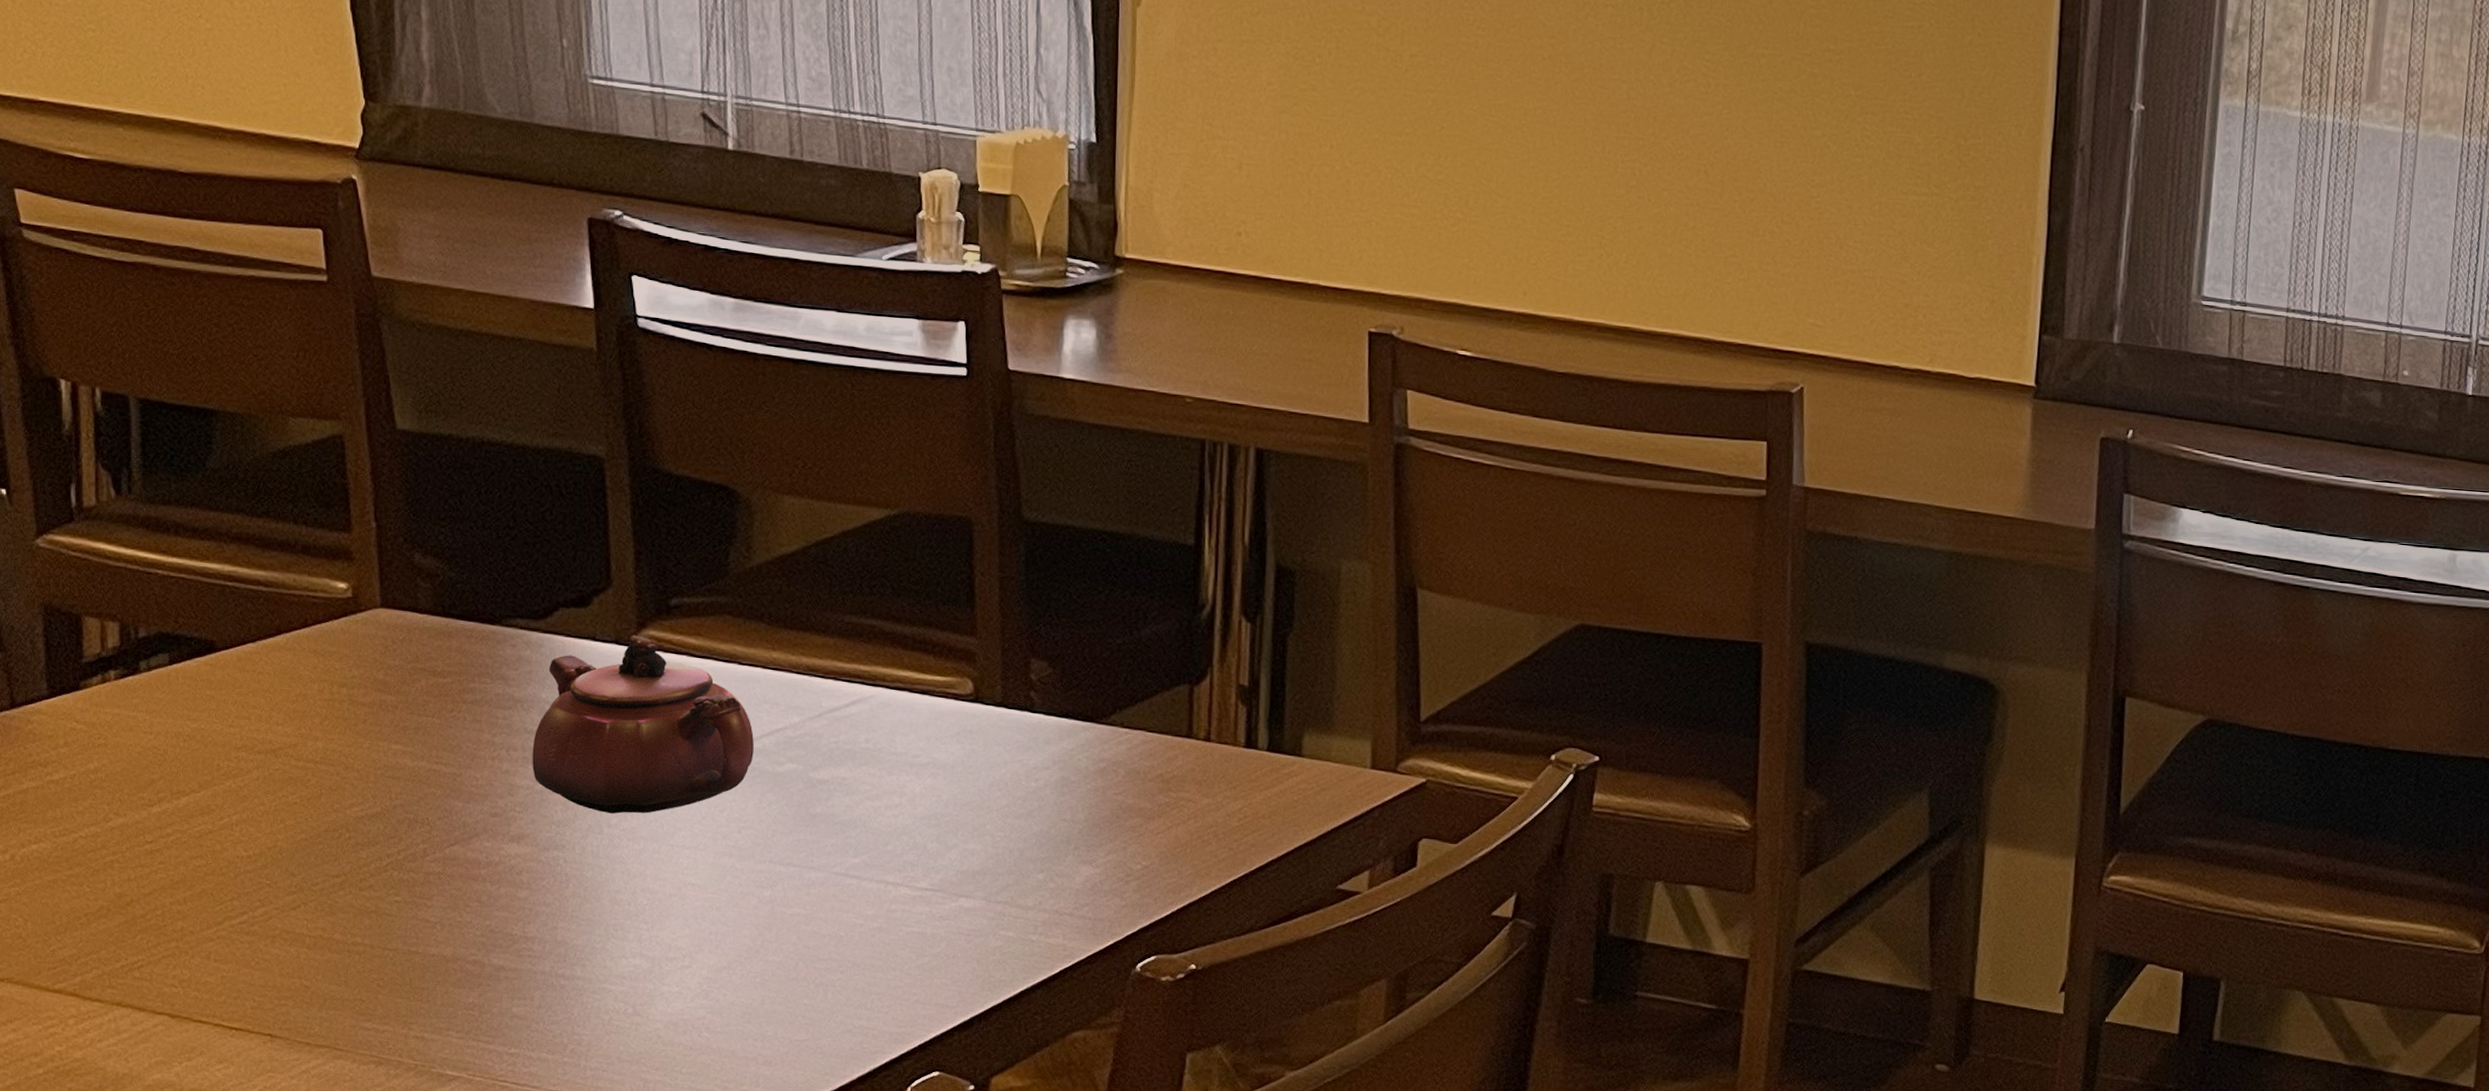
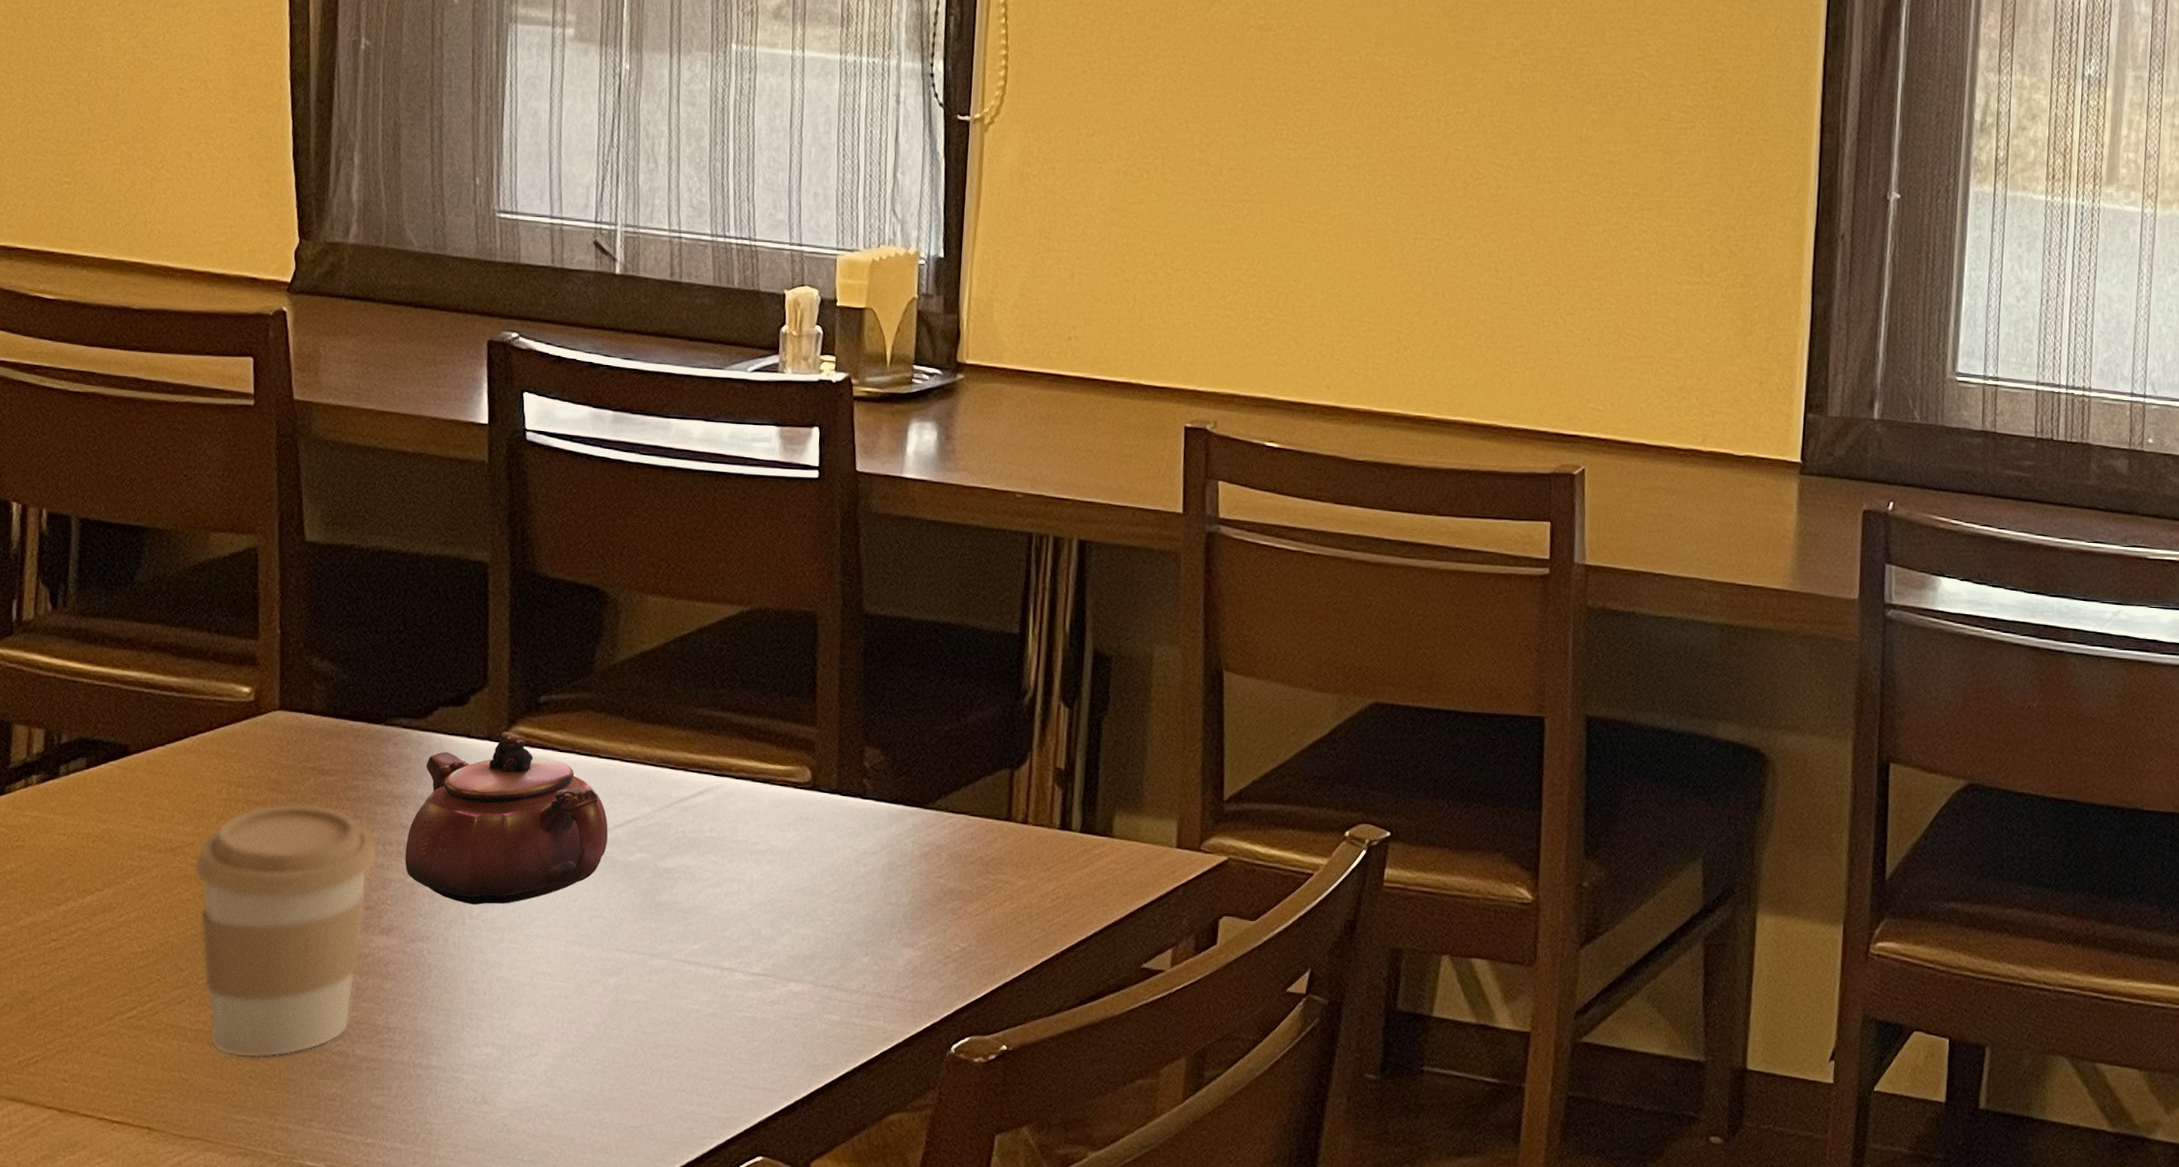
coffee cup: none [299,705,502,966] -> present [194,803,378,1059]

